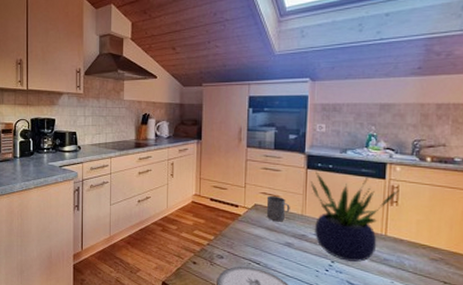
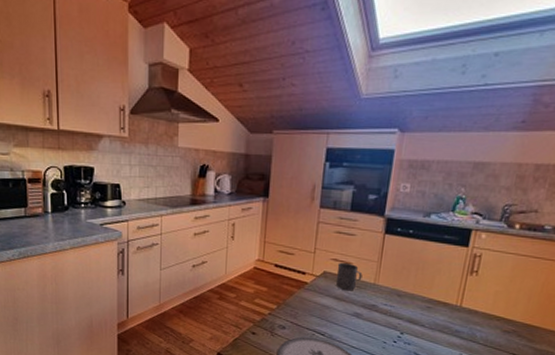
potted plant: present [310,171,399,262] -> none [386,236,482,333]

